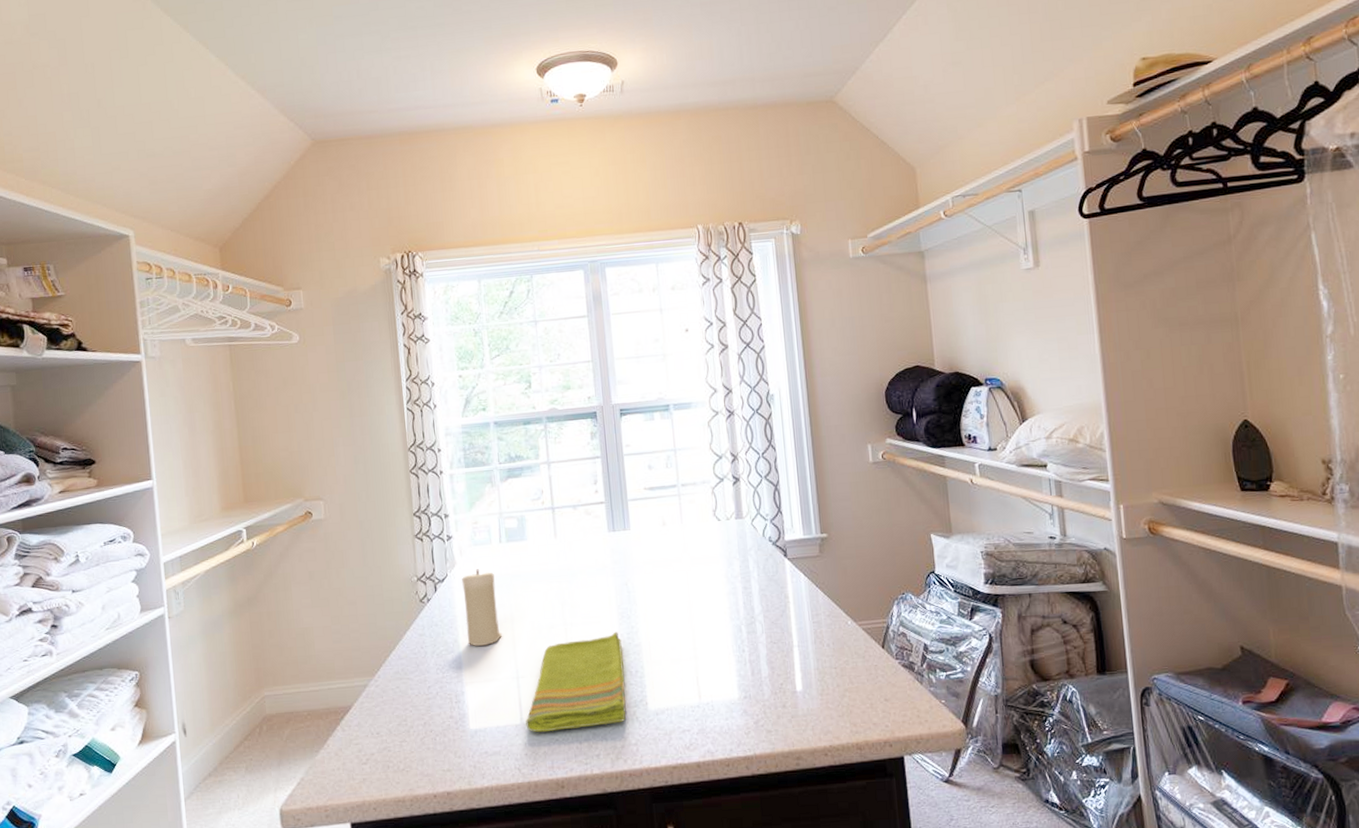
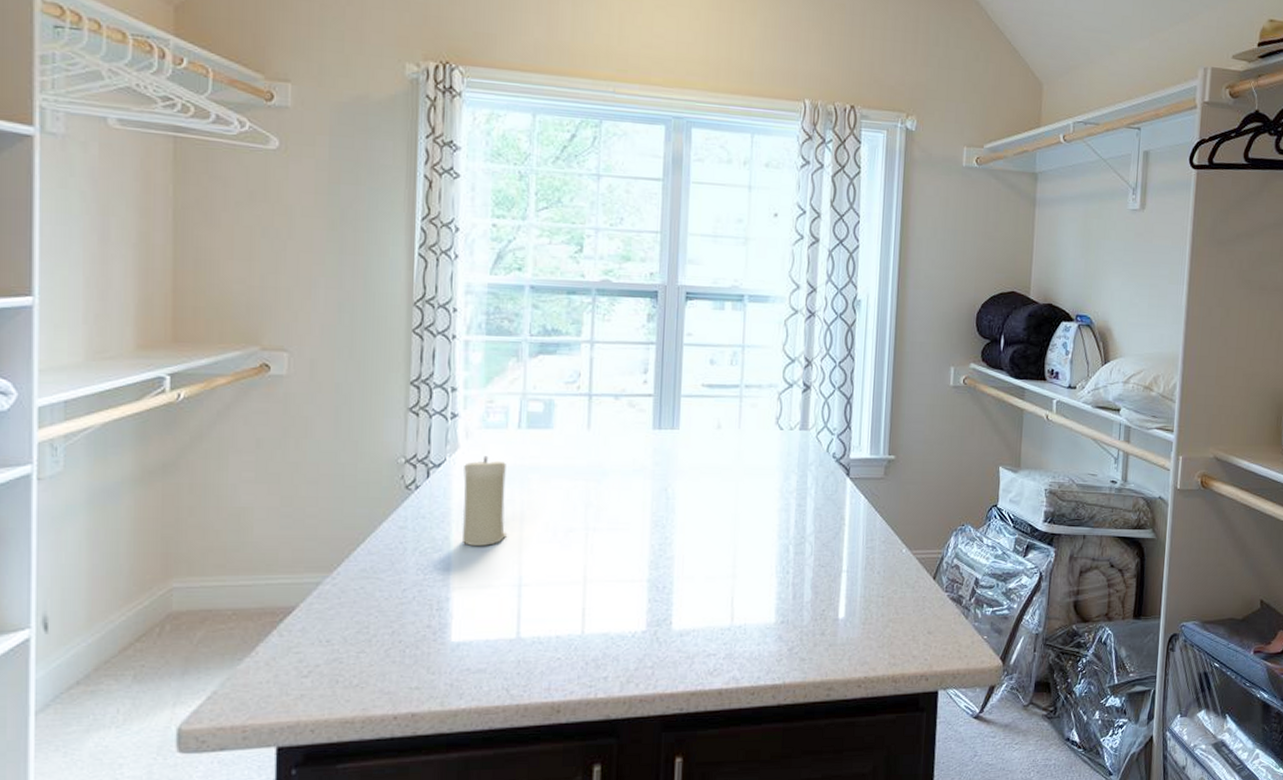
dish towel: present [525,631,626,733] -> none [523,541,651,650]

